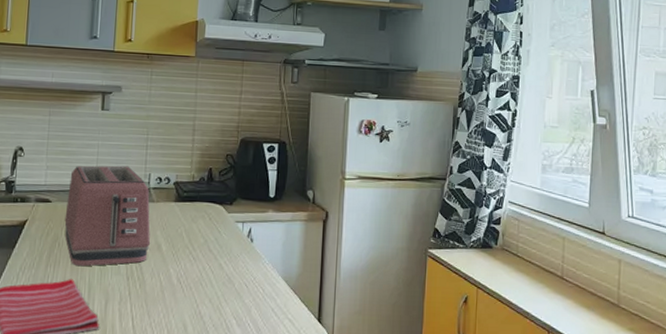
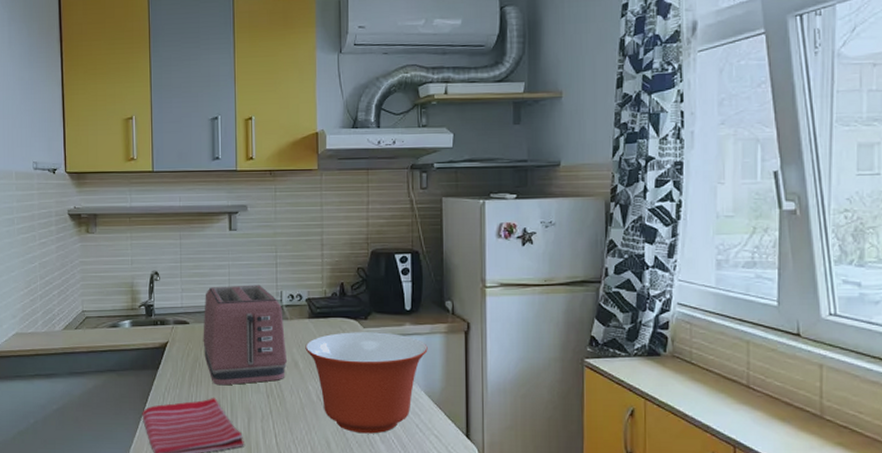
mixing bowl: none [169,216,288,318] -> present [305,332,428,434]

